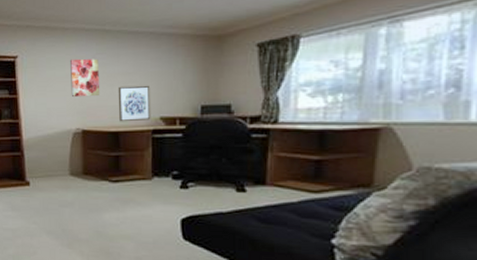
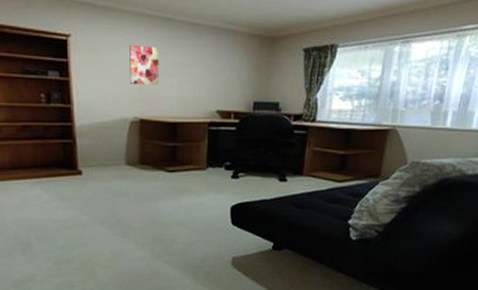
wall art: present [118,85,151,122] -> none [177,77,209,113]

